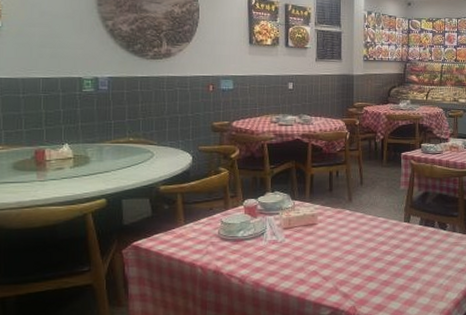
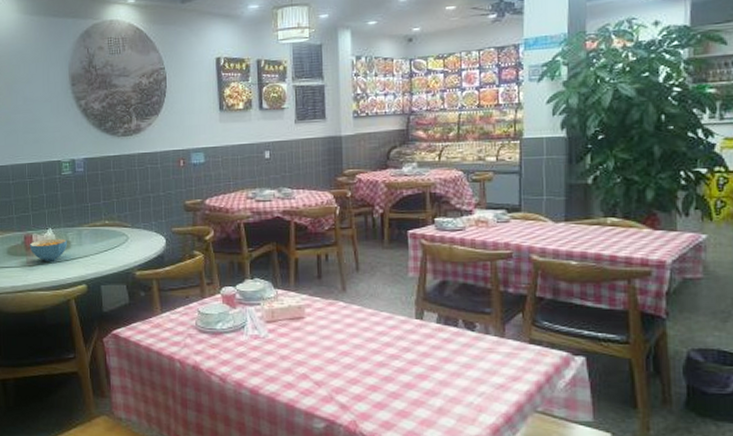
cereal bowl: none [41,154,86,176] -> present [29,238,67,261]

